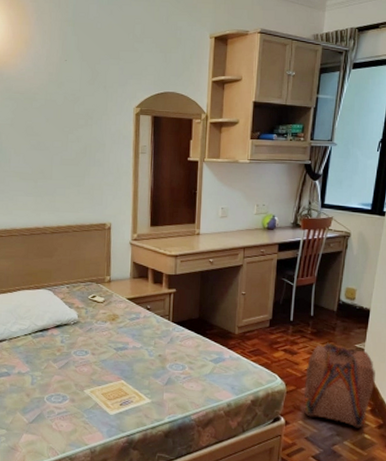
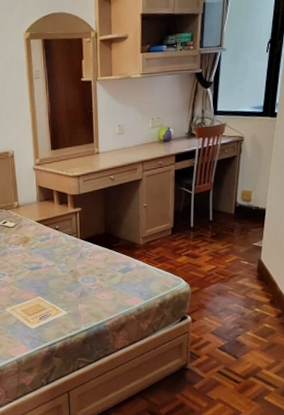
backpack: present [304,342,375,428] -> none [208,243,273,319]

